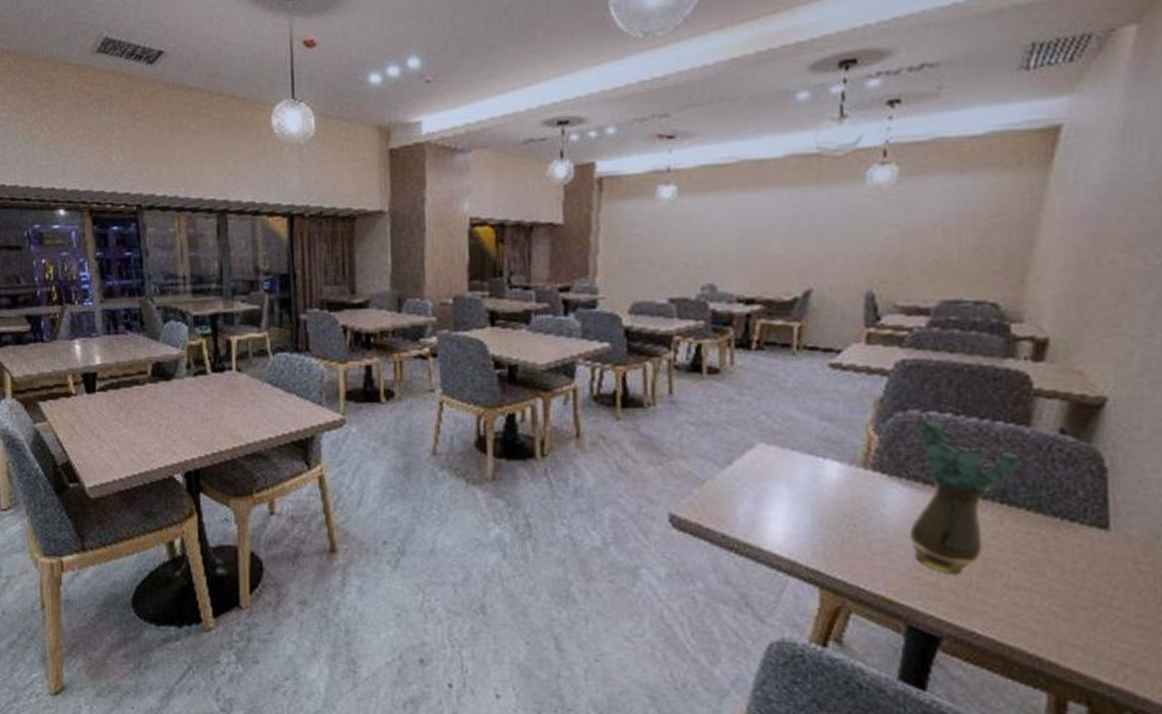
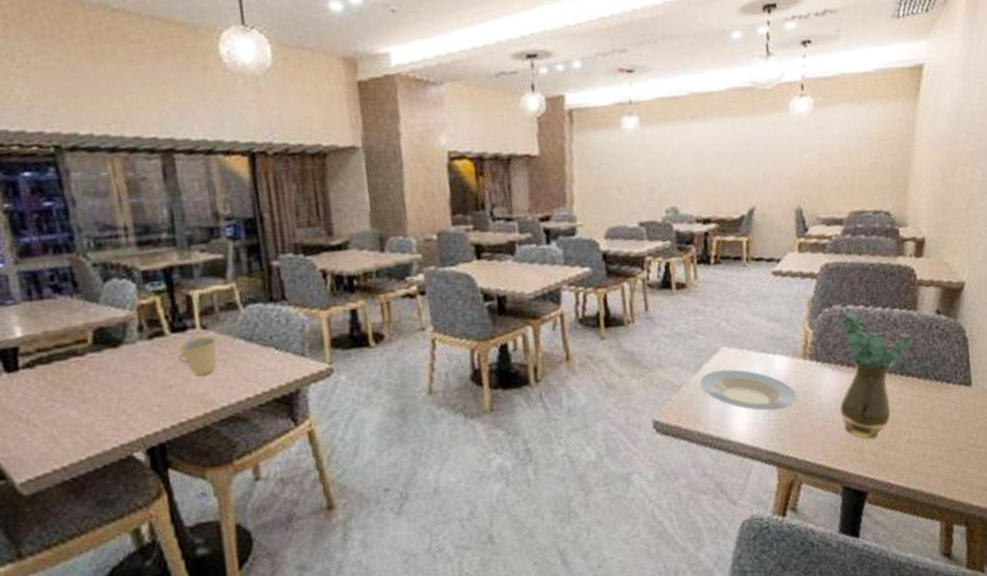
cup: none [215,377,249,413] -> present [176,335,218,377]
plate: none [729,468,853,522] -> present [700,369,798,411]

